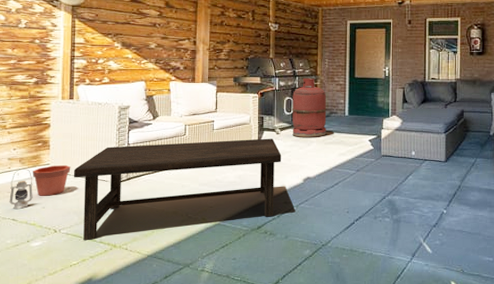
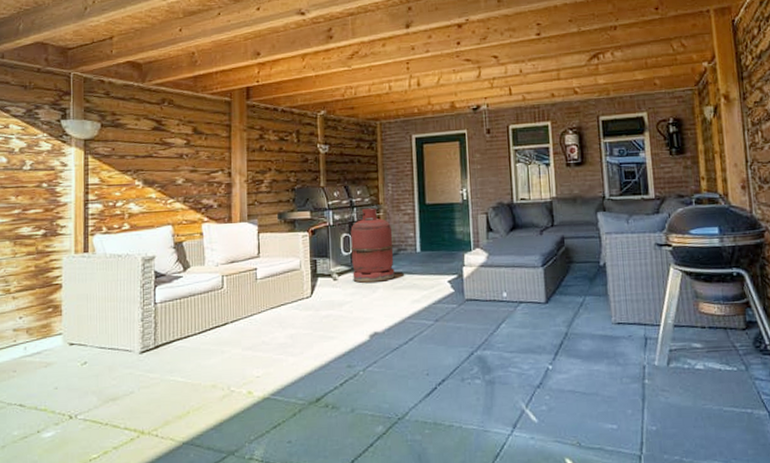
lantern: present [9,169,33,209] -> none [15,341,43,392]
flowerpot: present [32,164,71,196] -> none [42,333,88,374]
coffee table: present [73,138,282,241] -> none [90,286,342,428]

